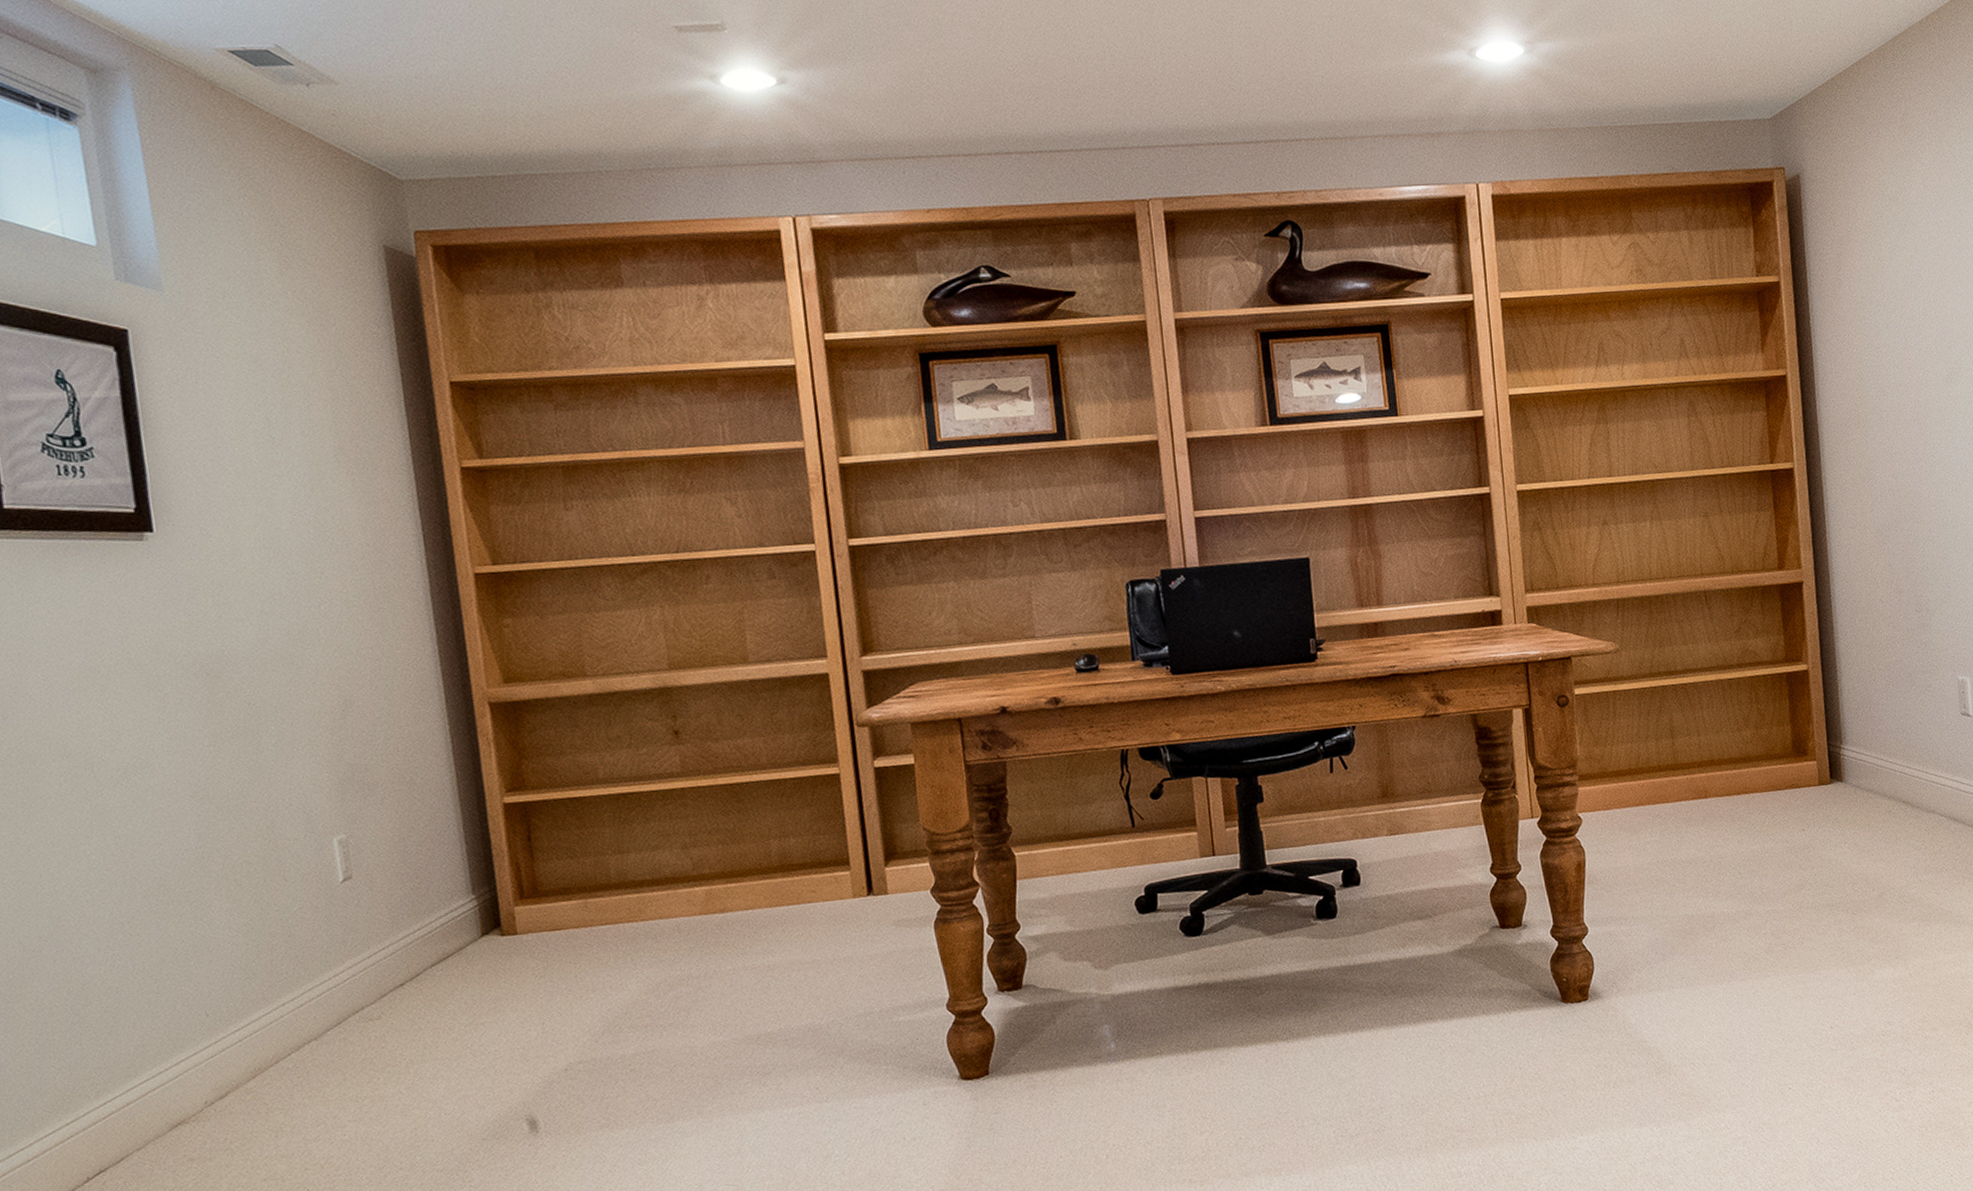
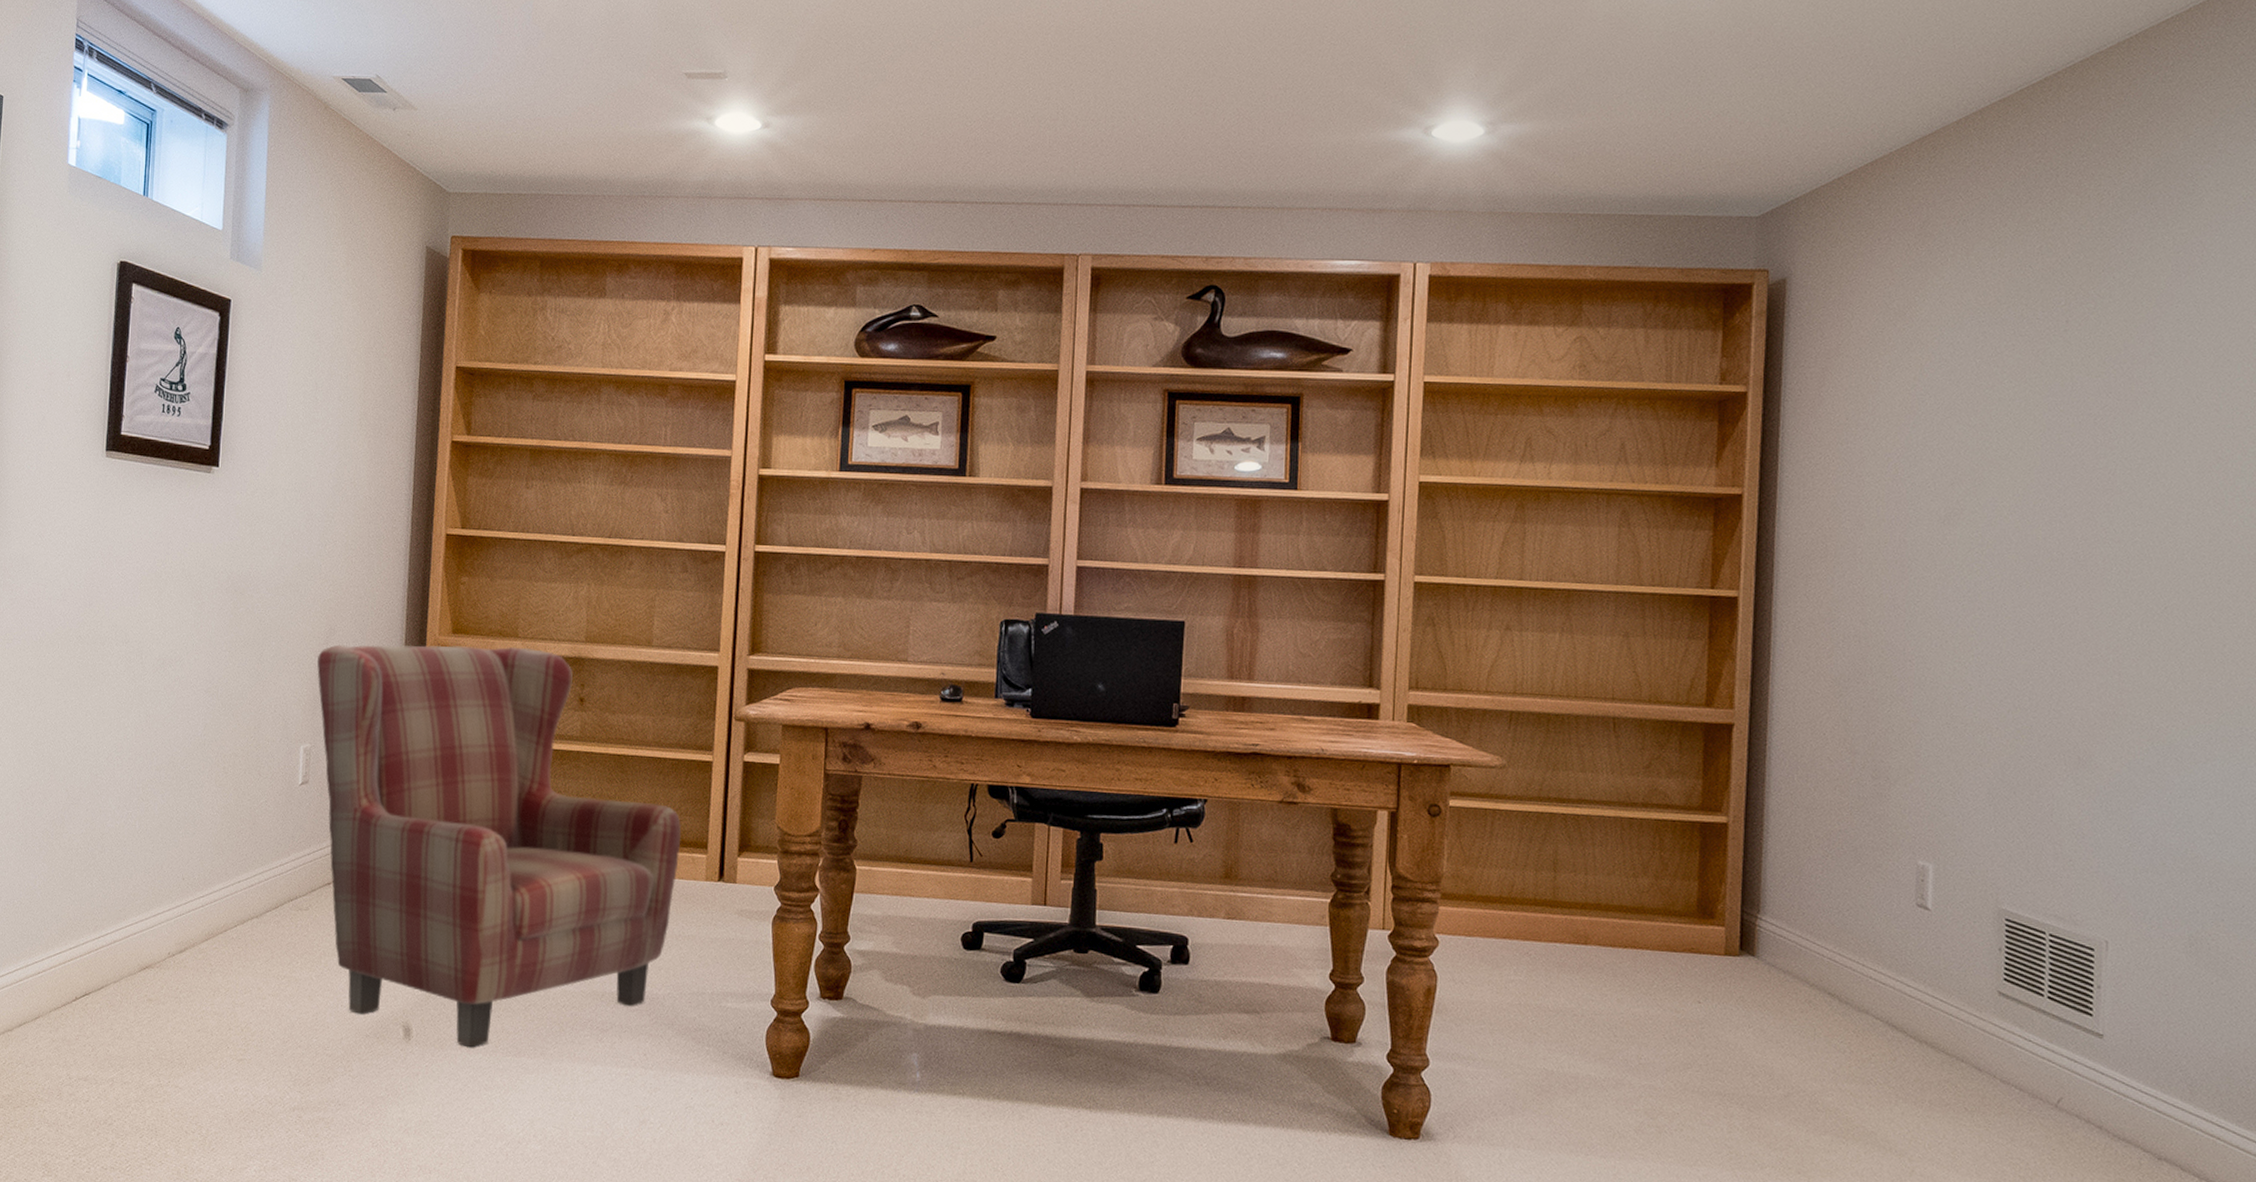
armchair: none [335,685,821,1125] -> present [317,644,681,1047]

